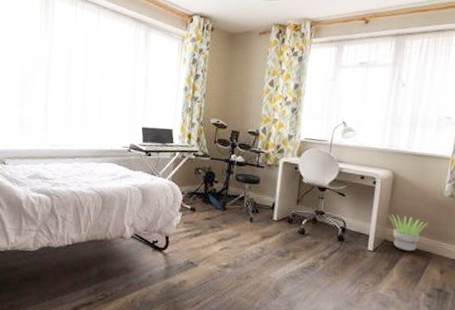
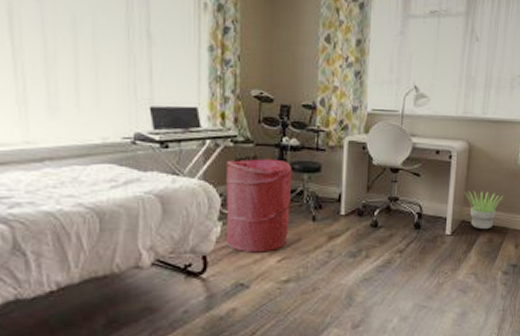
laundry hamper: none [183,168,237,241] -> present [225,159,293,253]

